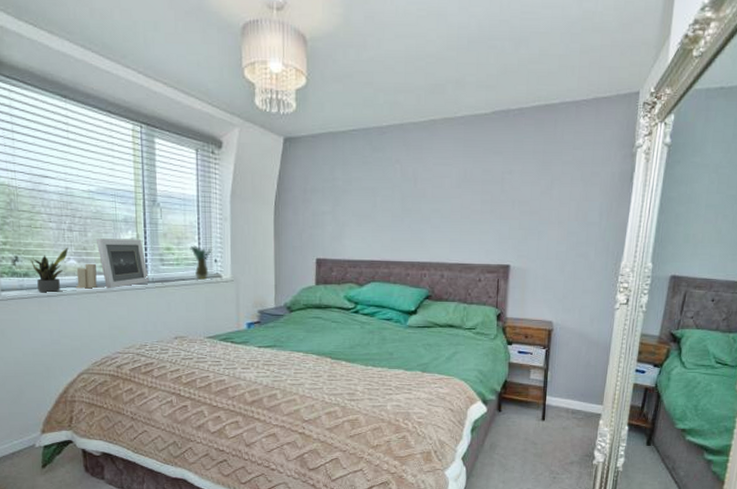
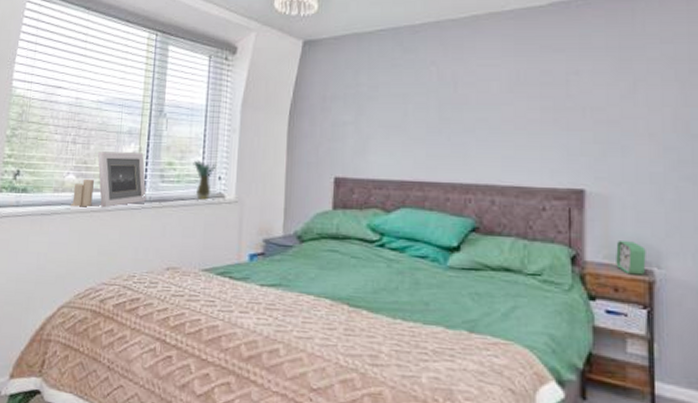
potted plant: present [30,248,69,293] -> none [31,161,70,211]
alarm clock: none [528,302,549,326] -> present [616,241,646,276]

